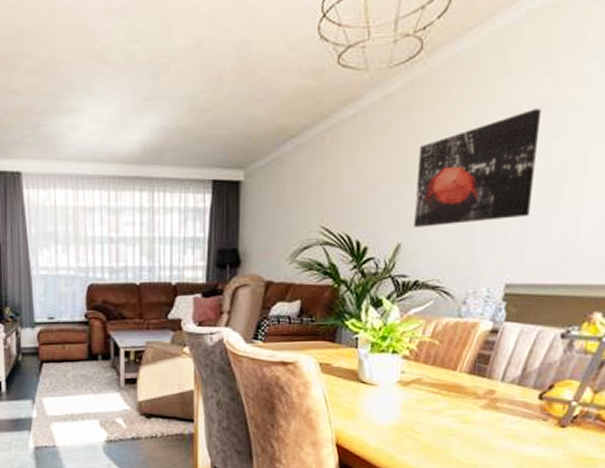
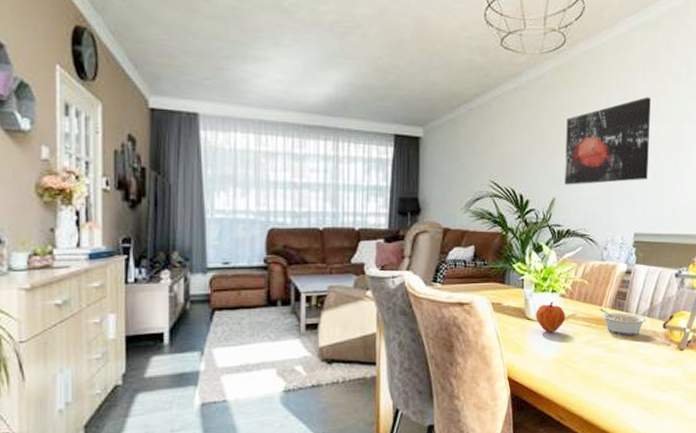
fruit: none [371,363,409,399] -> present [536,301,566,333]
legume: none [452,373,516,407] -> present [599,308,646,336]

